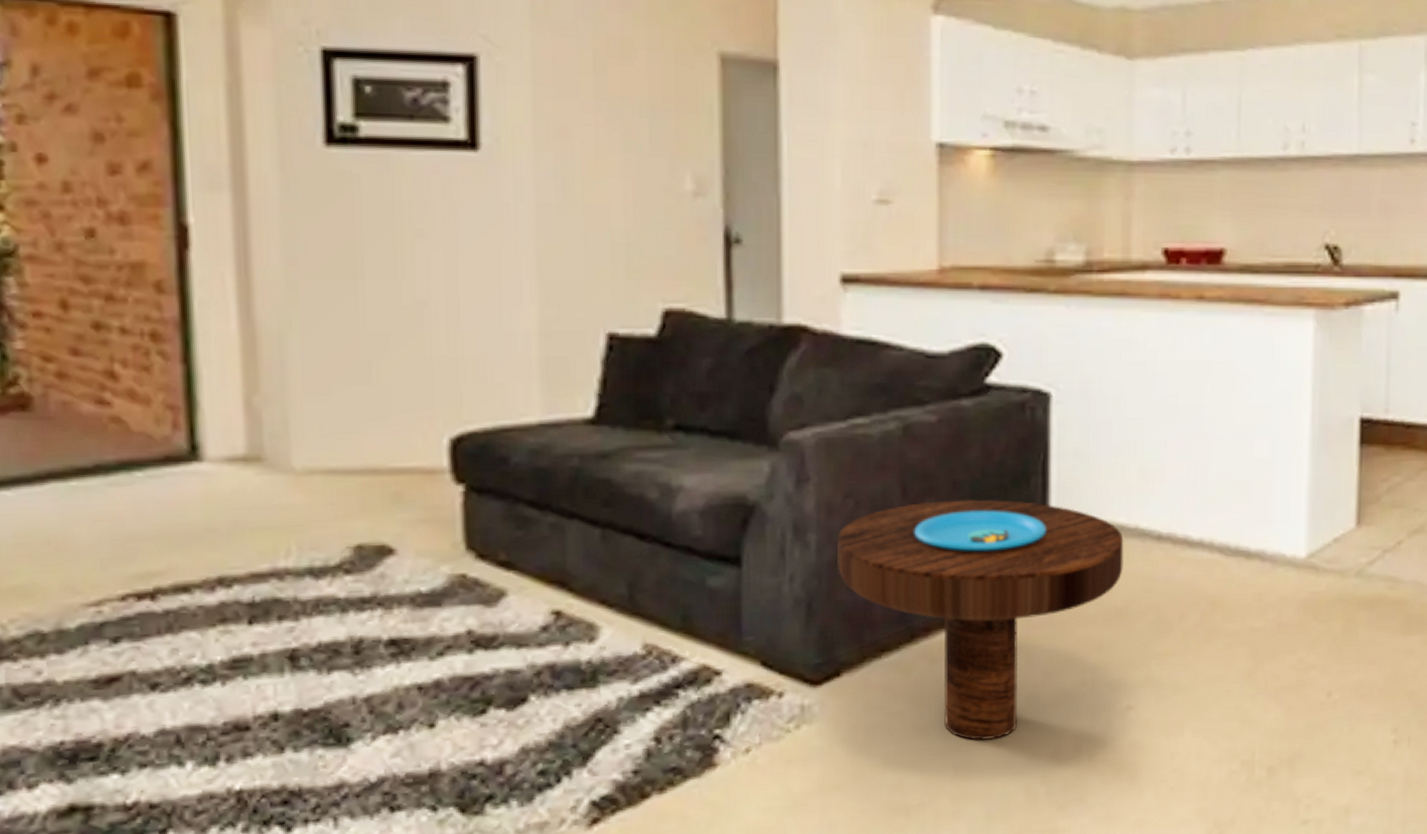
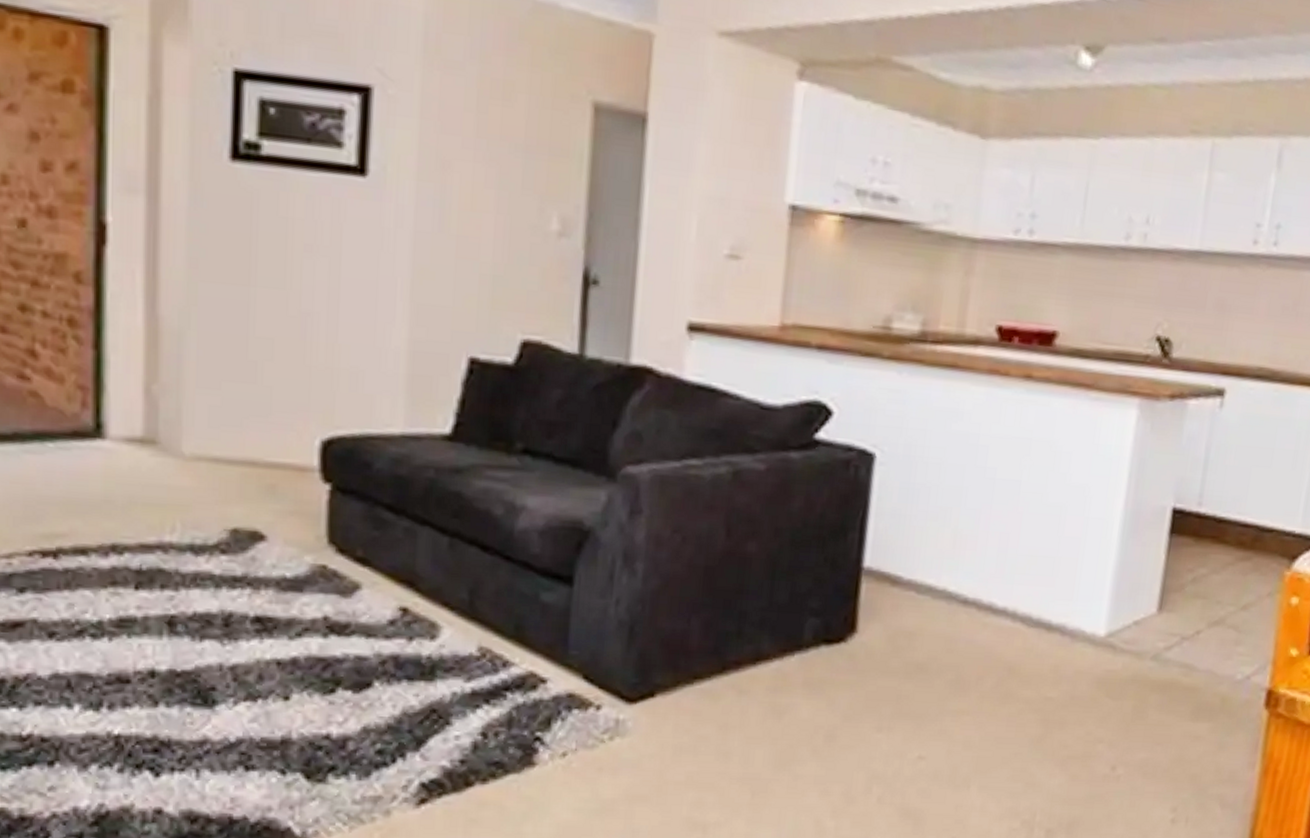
side table: present [837,499,1124,741] -> none [661,544,931,772]

